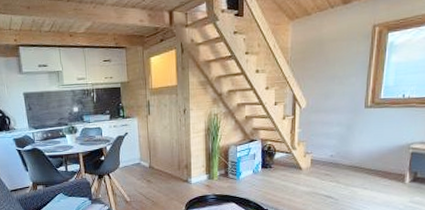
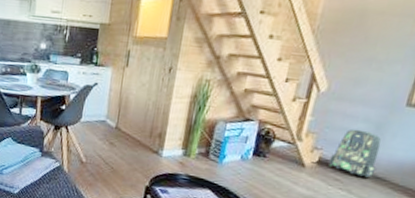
backpack: none [319,132,353,169] -> present [329,129,381,178]

